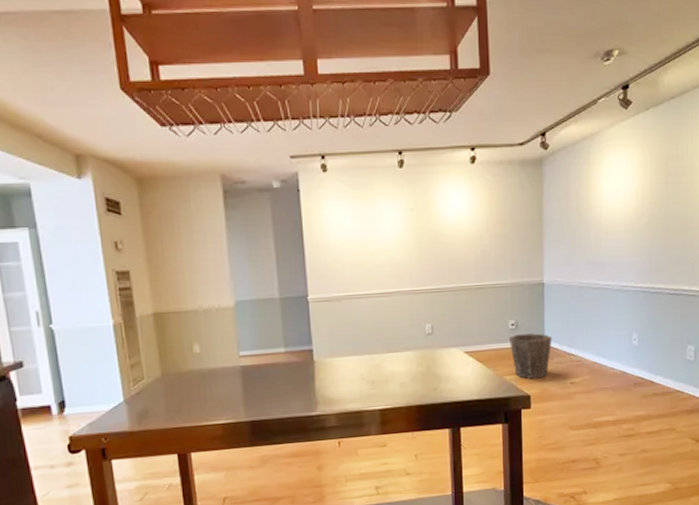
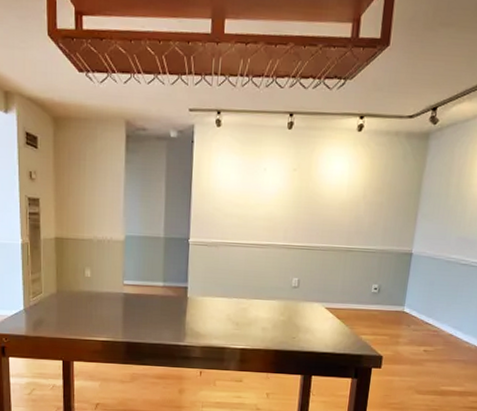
waste bin: present [509,333,552,379] -> none [370,298,413,342]

